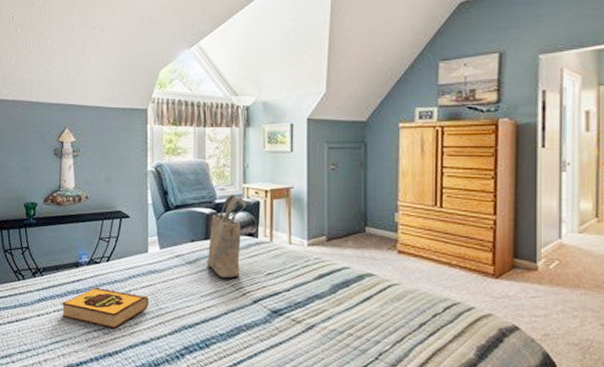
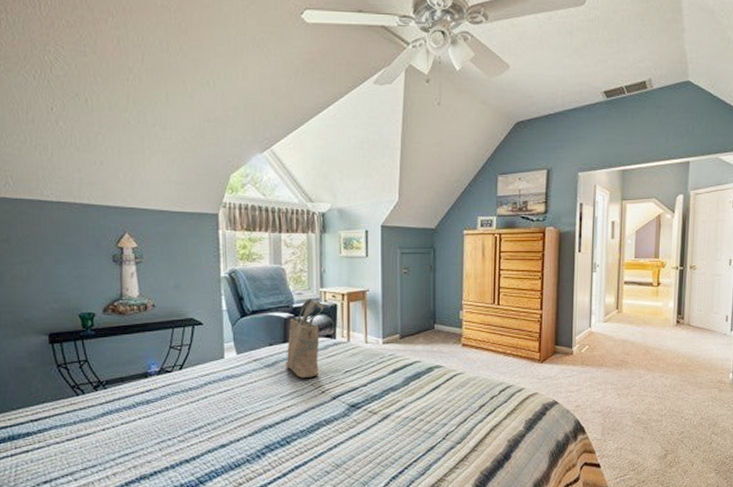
hardback book: present [61,287,149,329] -> none [129,396,227,436]

